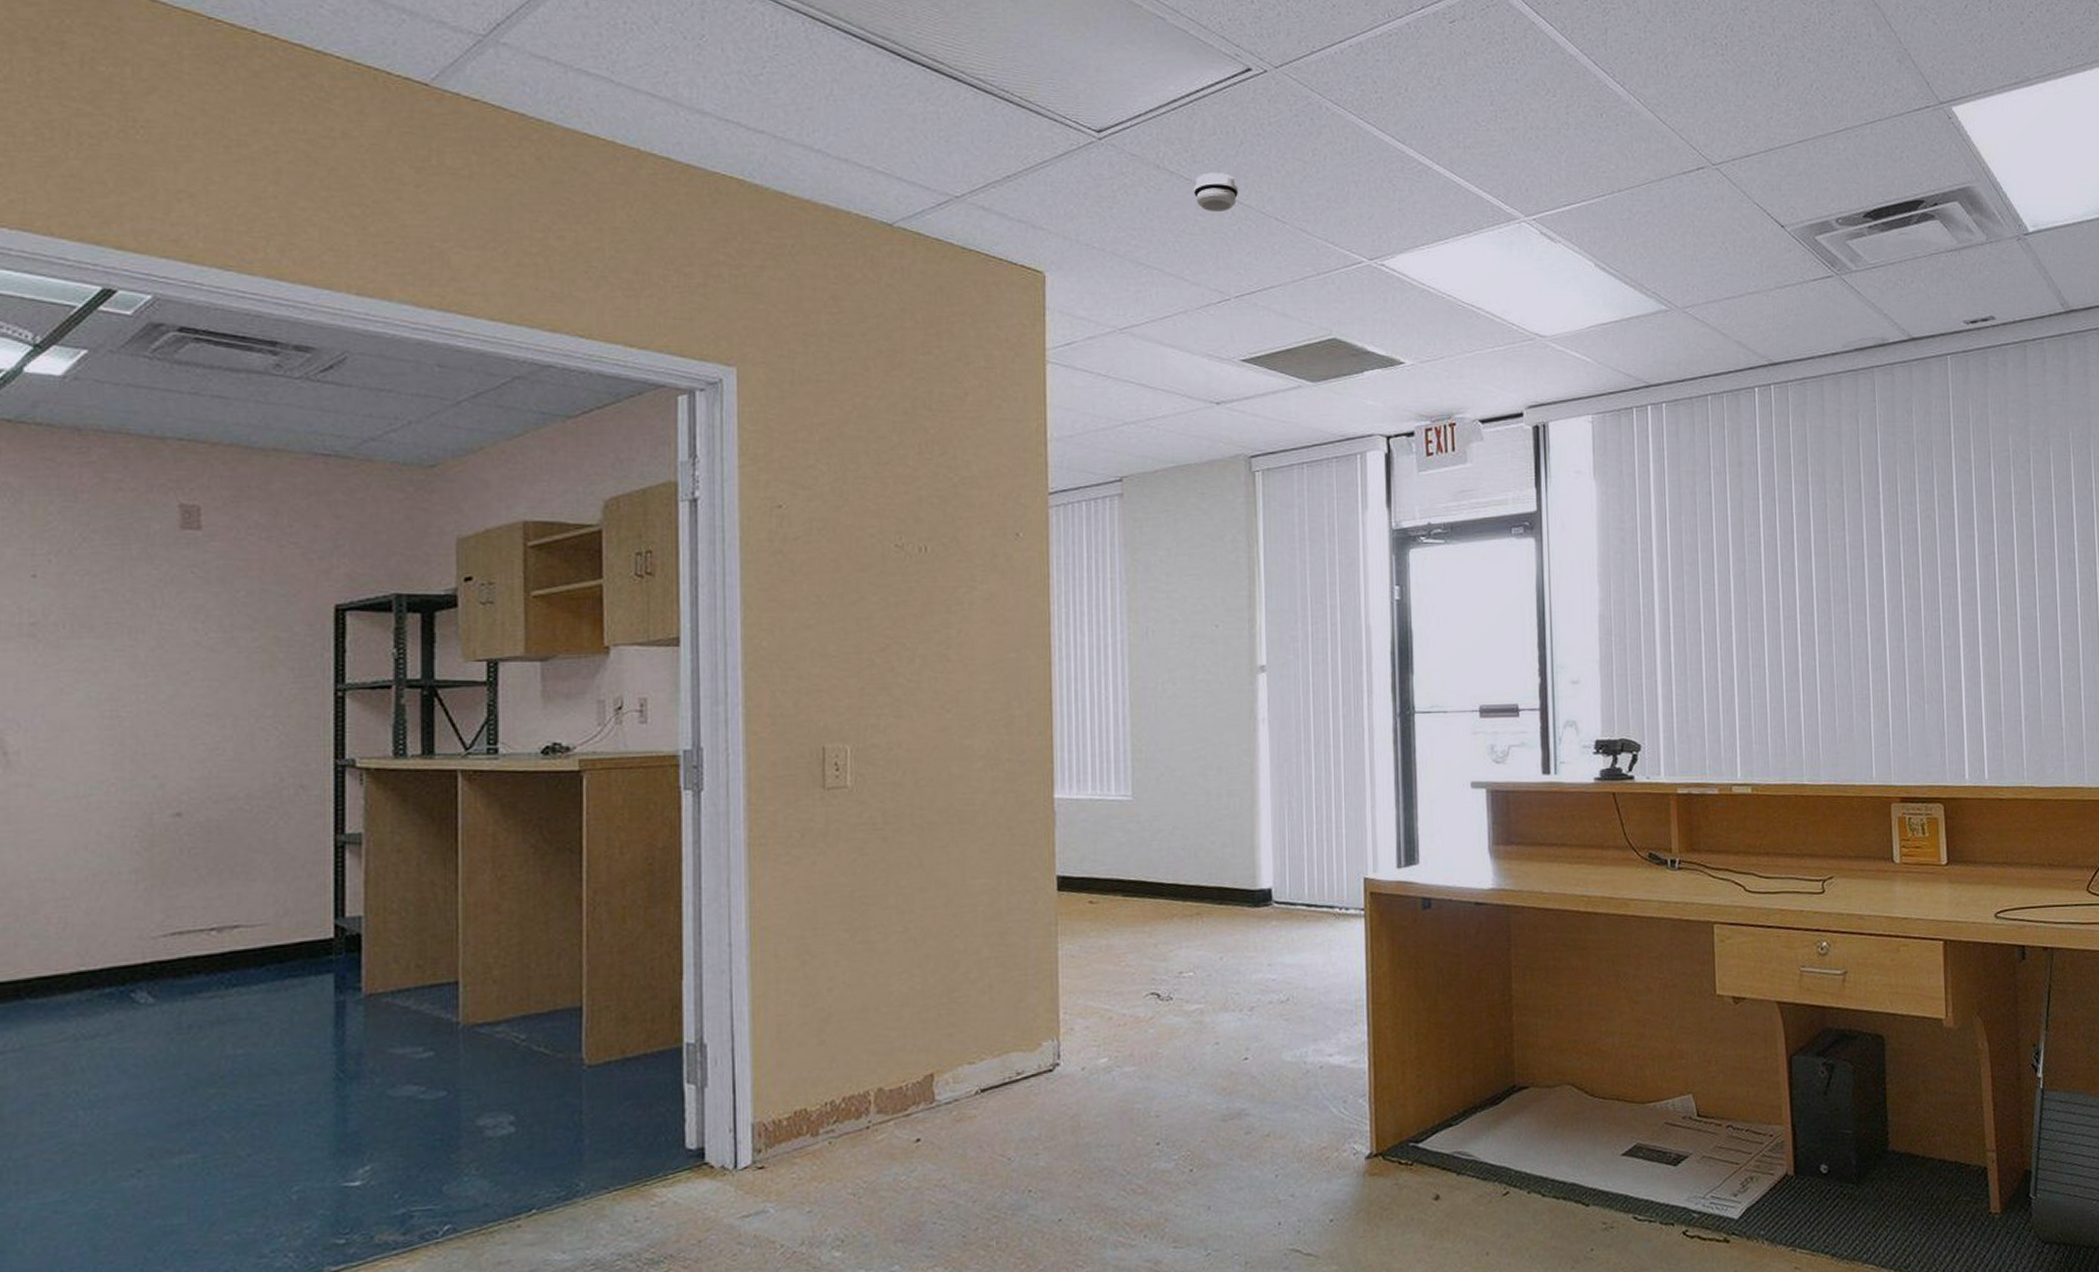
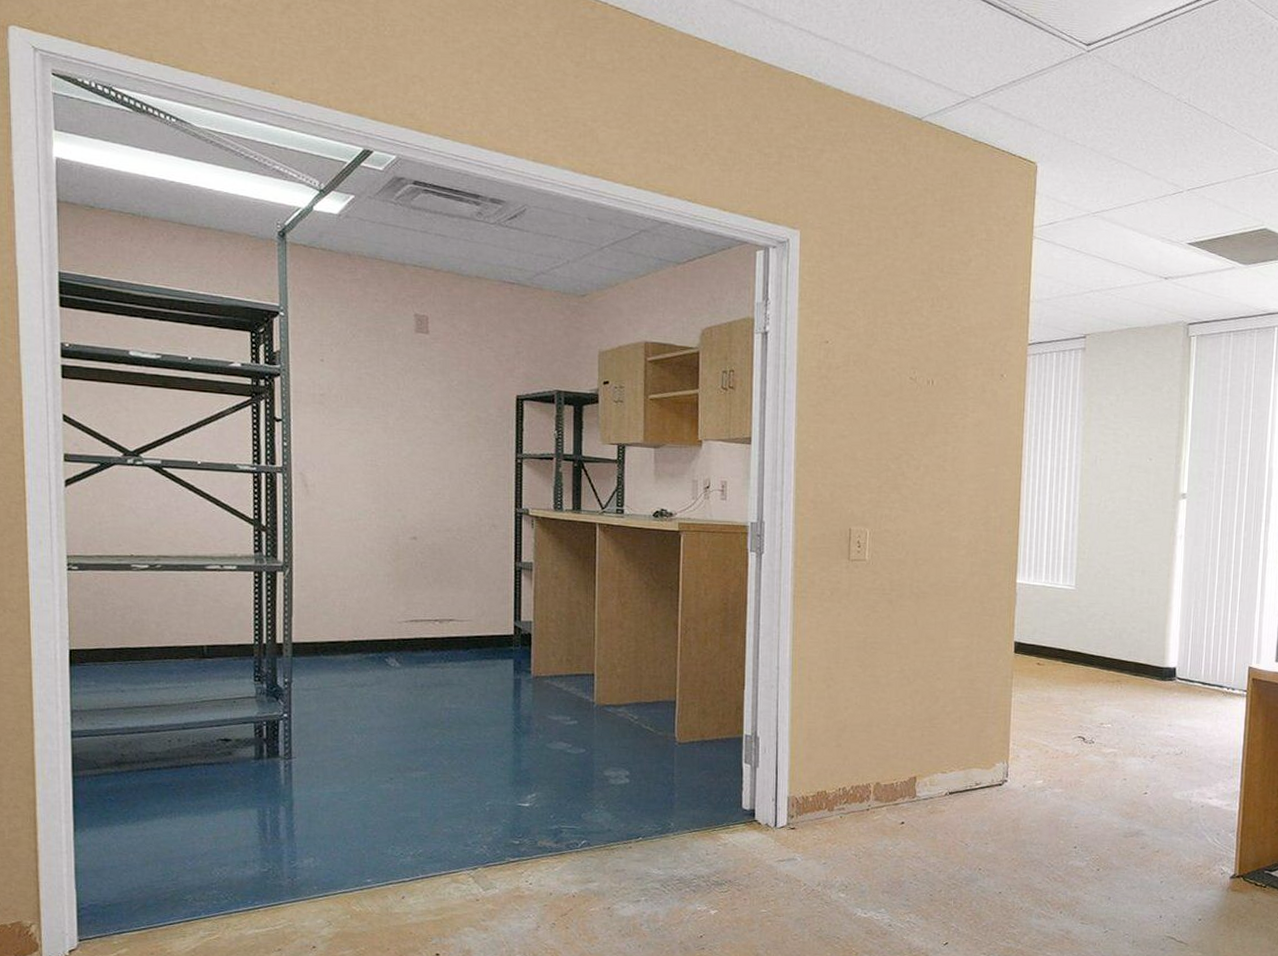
smoke detector: present [1193,172,1239,213] -> none [1160,82,1198,117]

